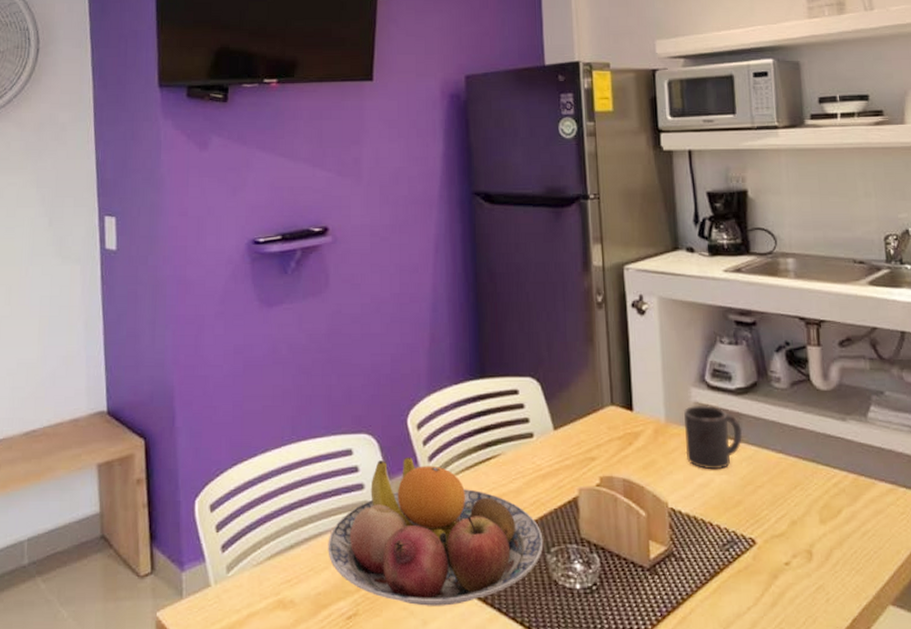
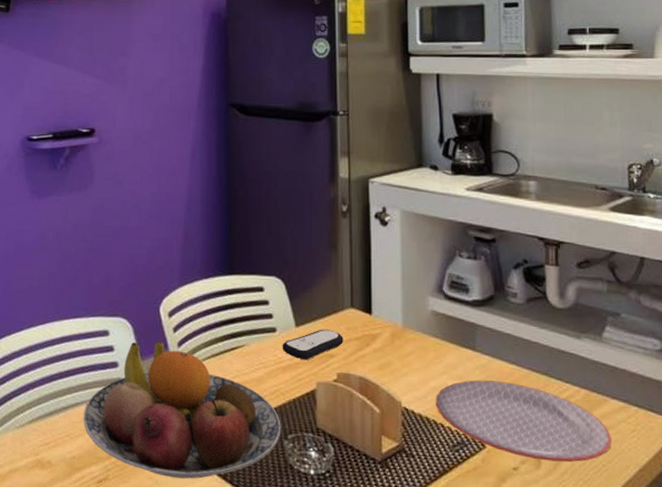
remote control: none [540,430,605,466] -> present [282,329,343,360]
mug: present [684,406,743,470] -> none [421,314,477,375]
plate: none [703,472,883,552] -> present [436,380,613,462]

